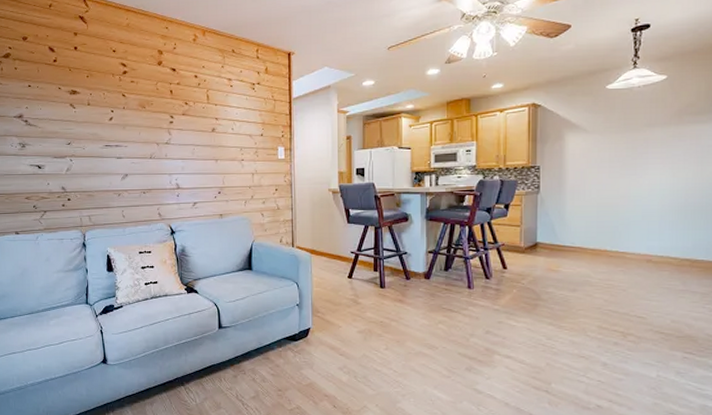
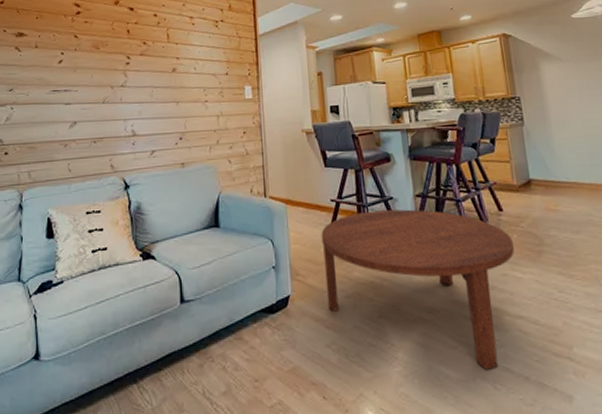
coffee table: none [340,263,512,395] -> present [321,209,515,370]

